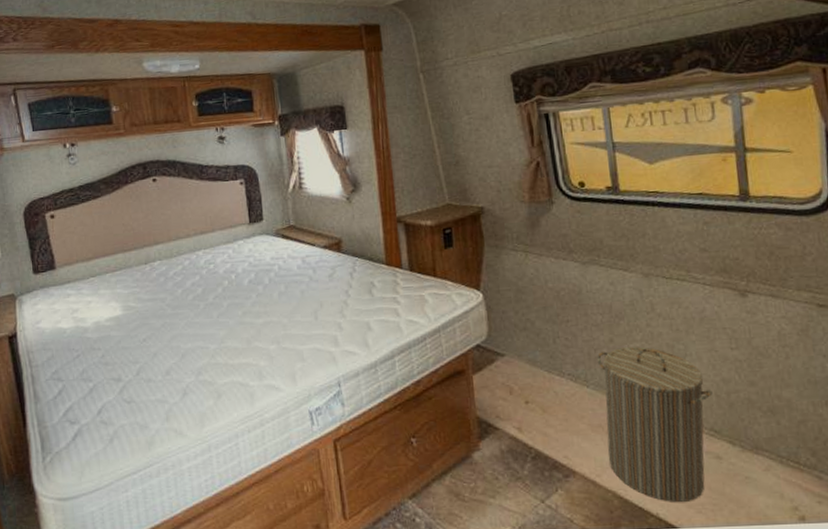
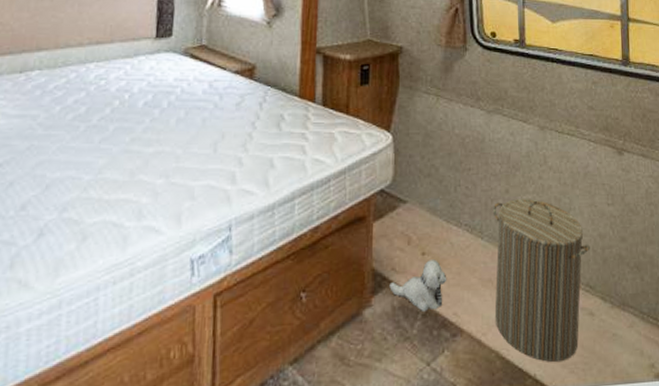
plush toy: none [495,407,554,454] -> present [389,259,447,311]

